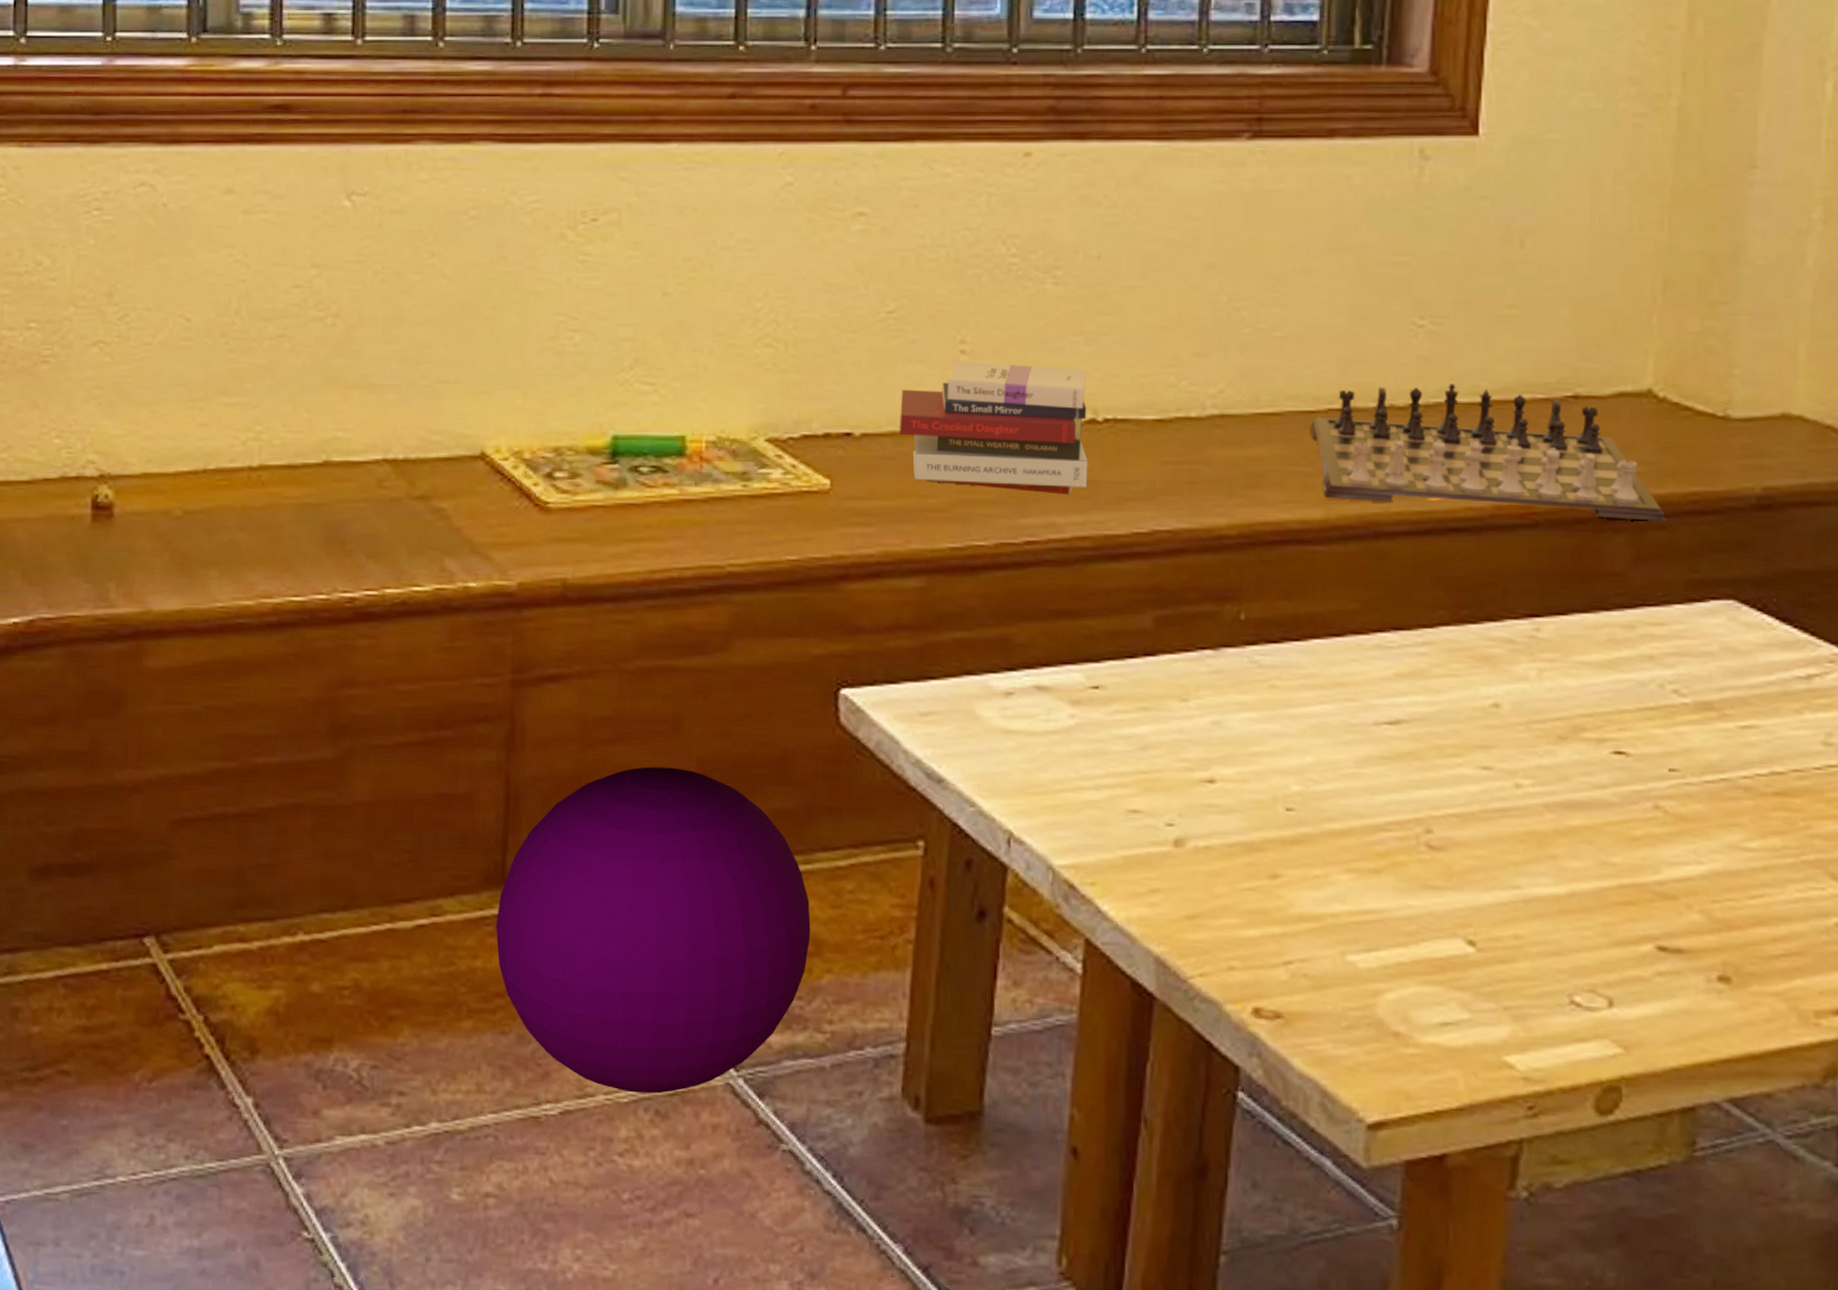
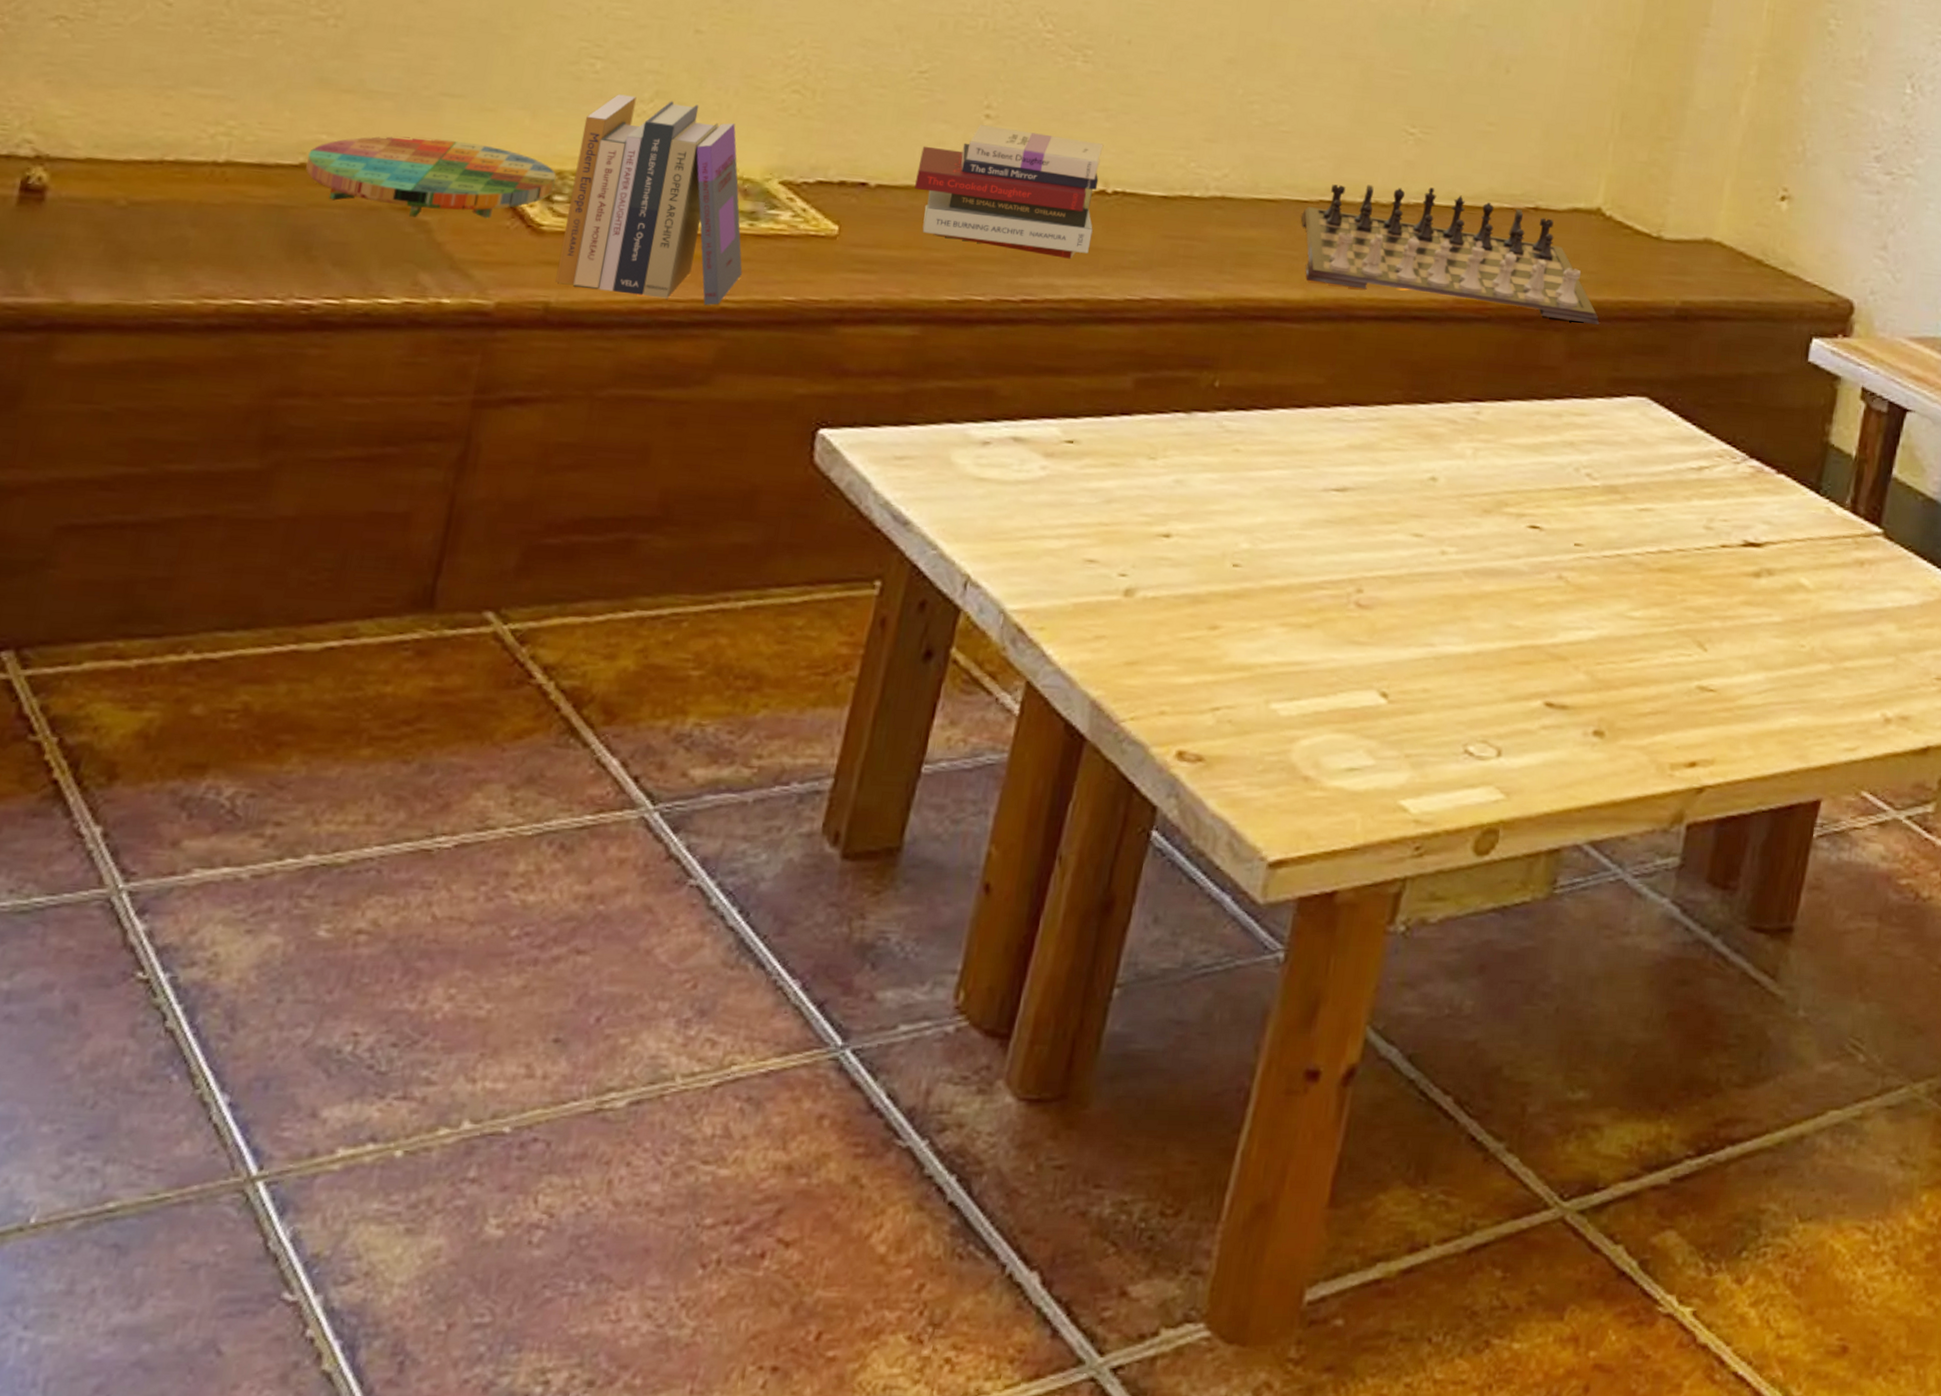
puzzle: none [329,426,554,505] -> present [306,136,556,219]
ball: present [495,766,811,1094] -> none [411,495,756,827]
books: none [569,365,743,571] -> present [555,94,743,305]

